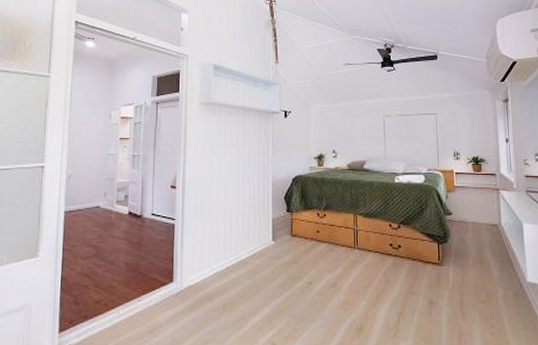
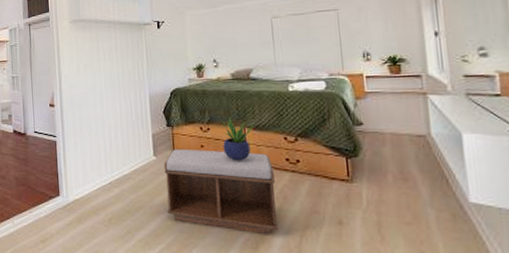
bench: none [281,234,381,315] -> present [164,149,279,234]
potted plant: none [337,203,364,245] -> present [222,116,254,160]

